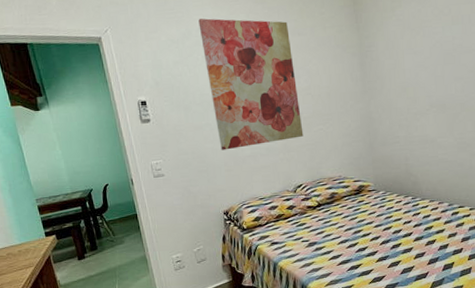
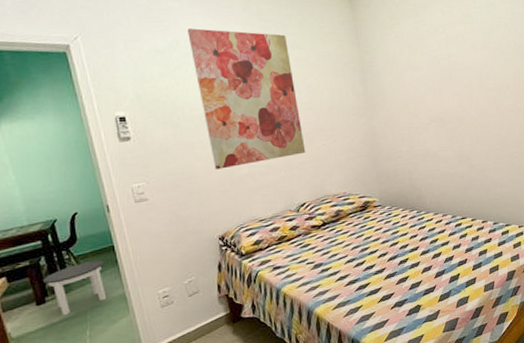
round table: none [83,226,132,270] -> present [43,260,107,315]

